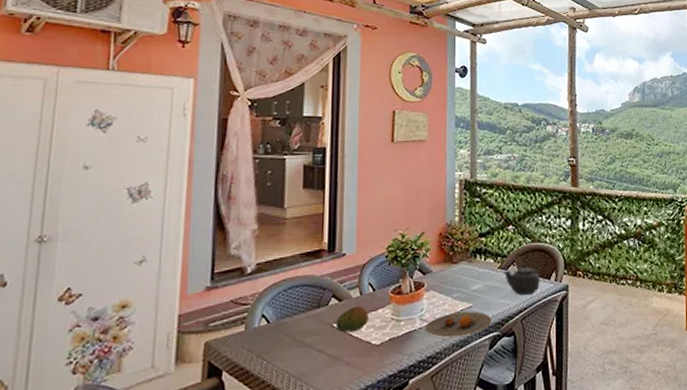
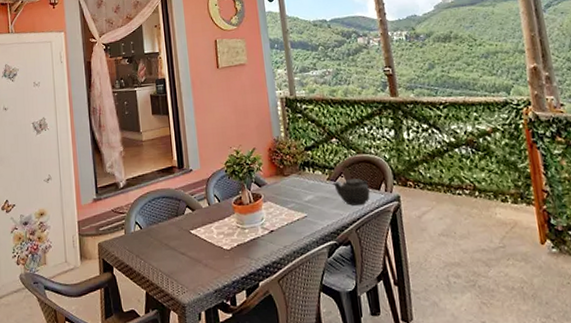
fruit: present [335,305,370,333] -> none [191,215,219,239]
plate: present [425,311,491,338] -> none [266,221,327,245]

